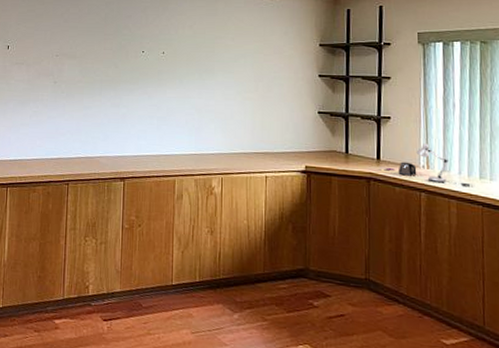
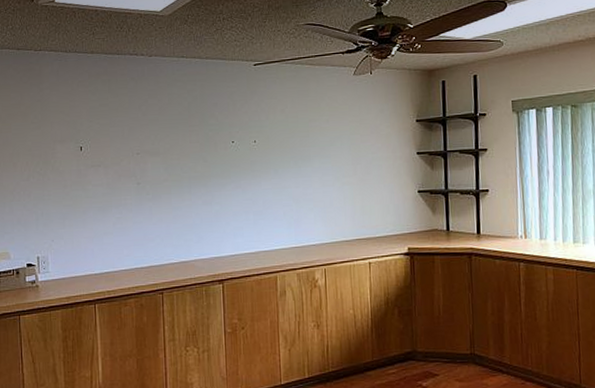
desk lamp: present [377,143,473,186] -> none [478,213,567,252]

